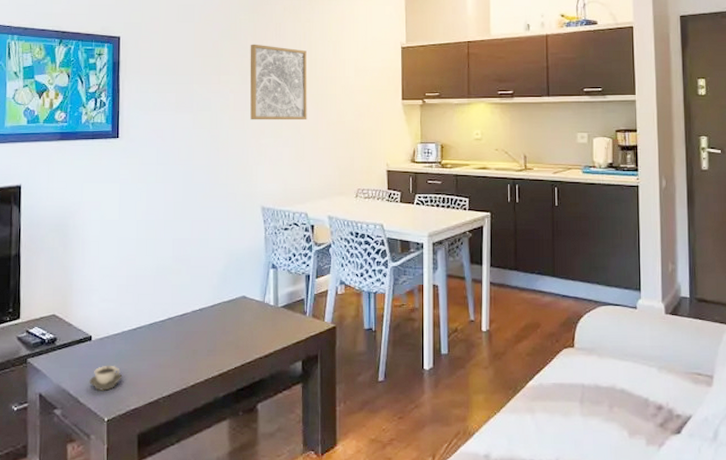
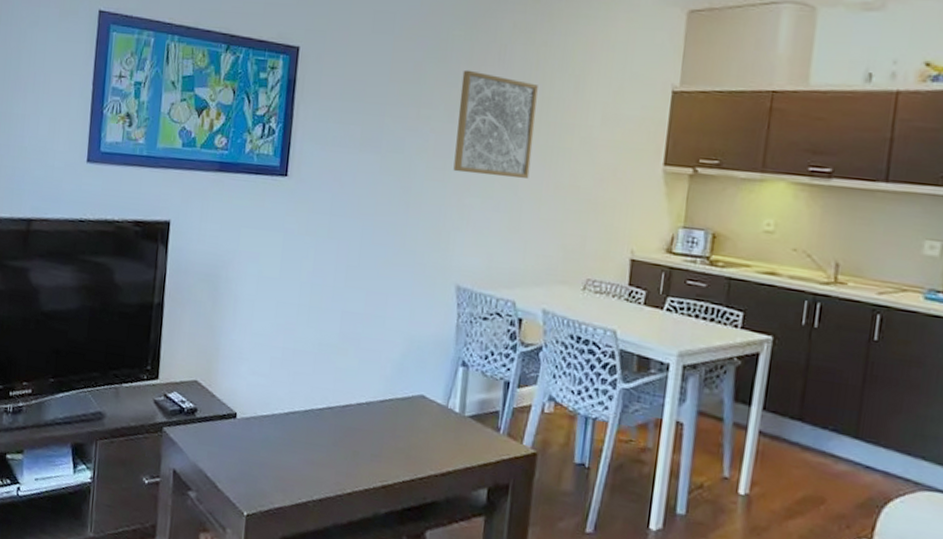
cup: present [89,365,123,391] -> none [229,450,268,481]

